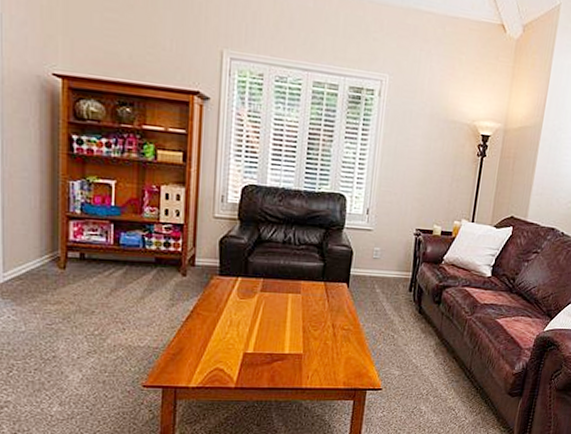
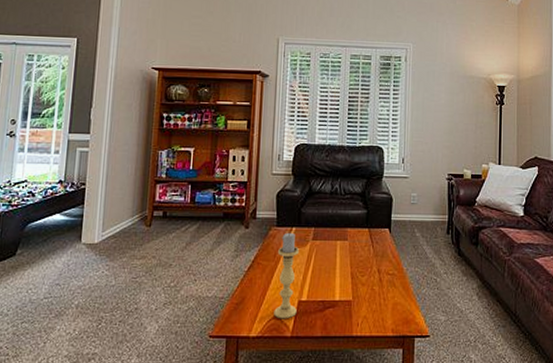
candle holder: none [216,282,246,371] -> present [274,232,300,319]

